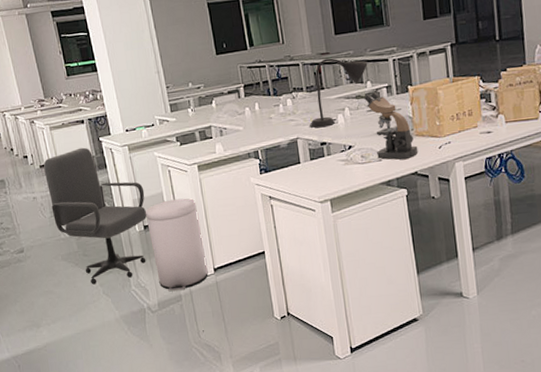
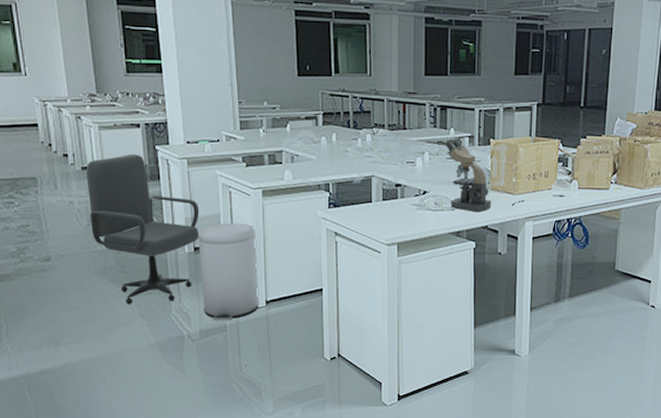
desk lamp: present [310,58,368,128] -> none [387,99,454,169]

